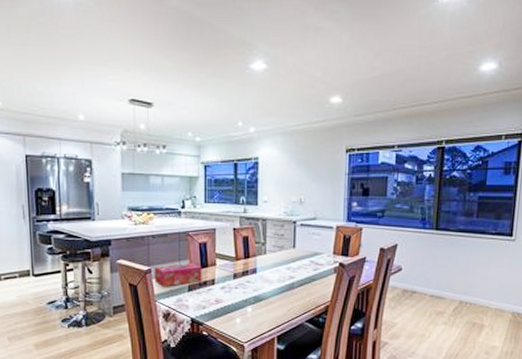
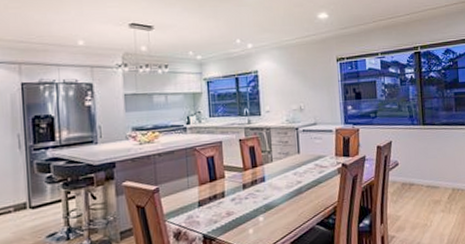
tissue box: present [154,263,202,287] -> none [162,178,212,206]

